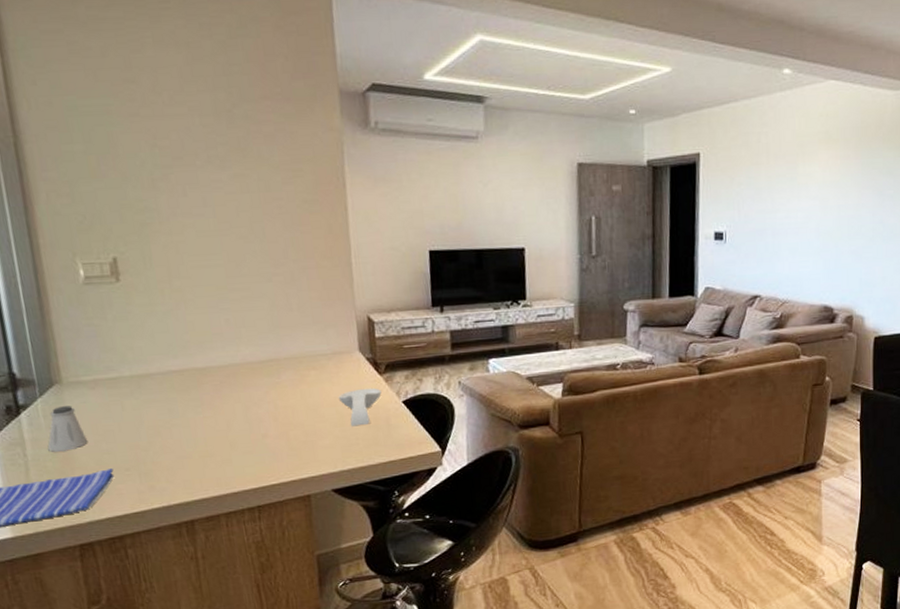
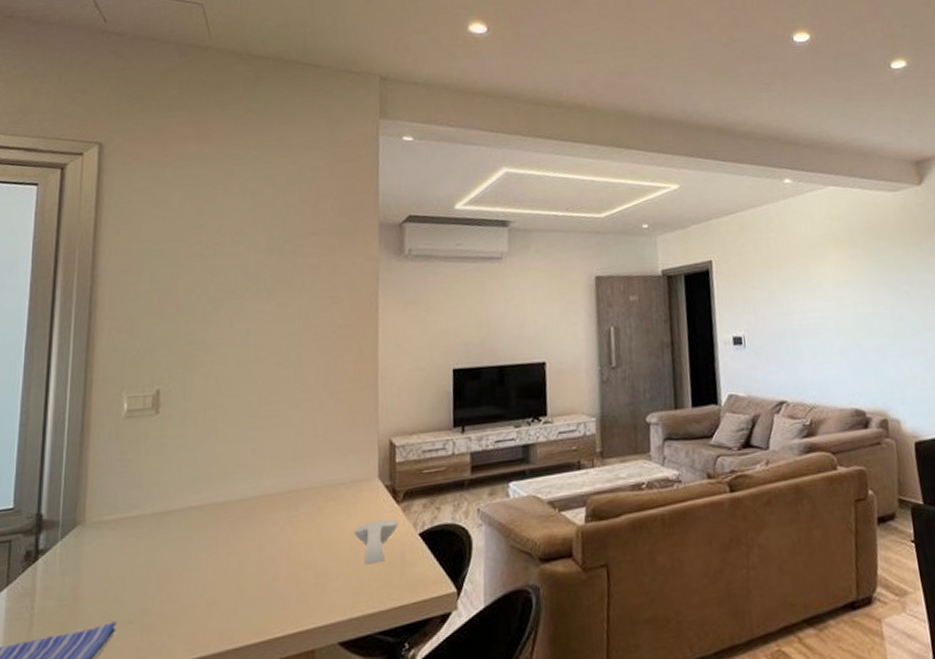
saltshaker: present [47,406,88,452] -> none [56,549,97,603]

